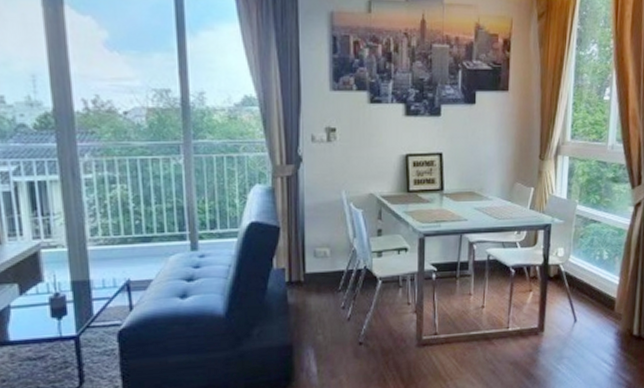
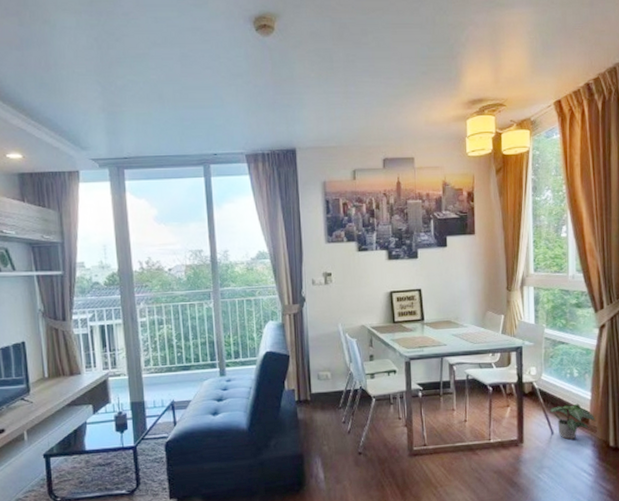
potted plant: none [574,288,621,328] -> present [549,403,596,440]

